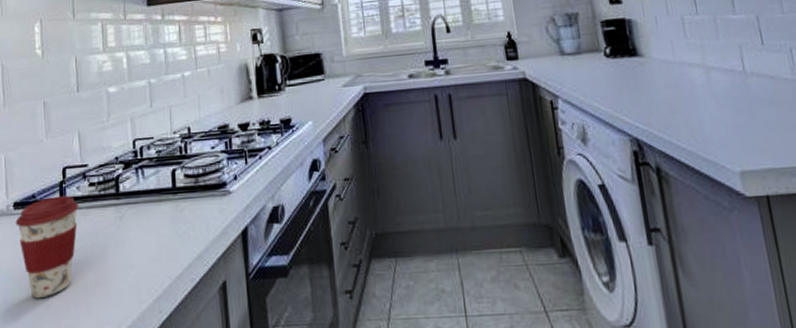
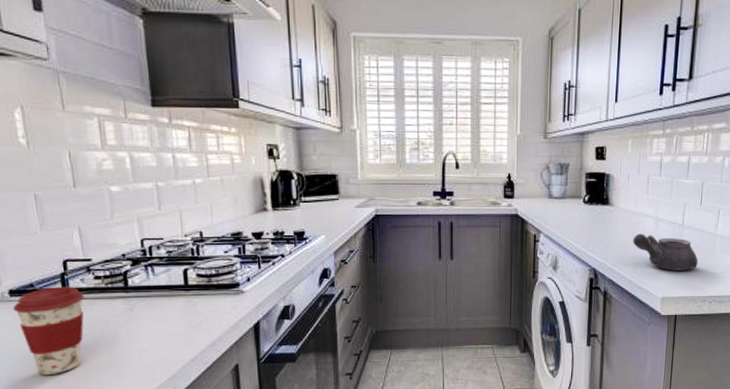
teapot: none [680,88,781,134] -> present [633,233,698,271]

